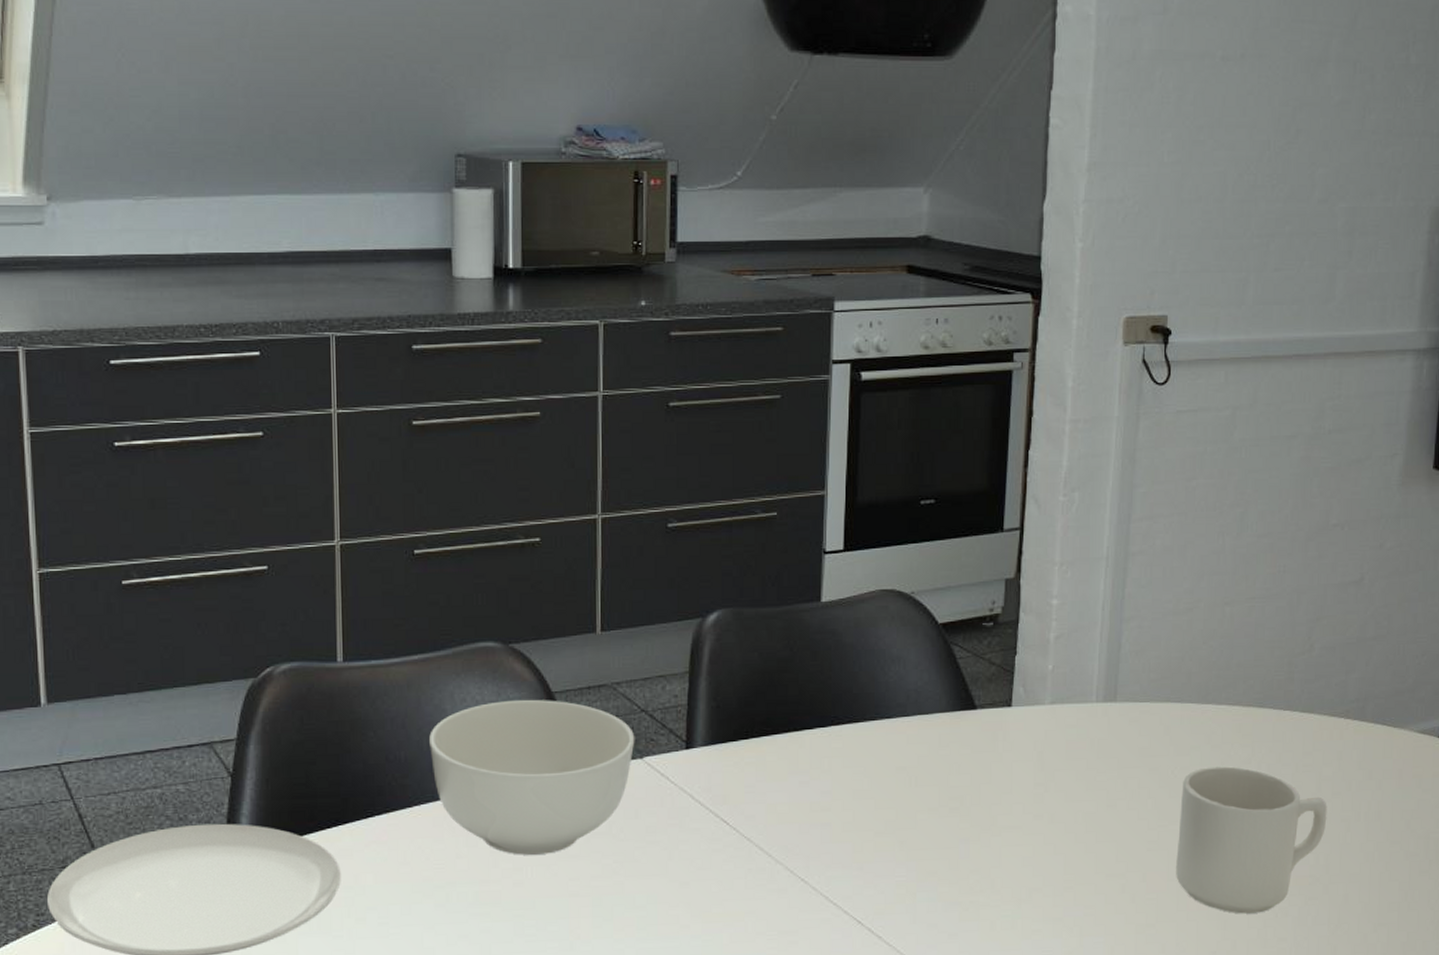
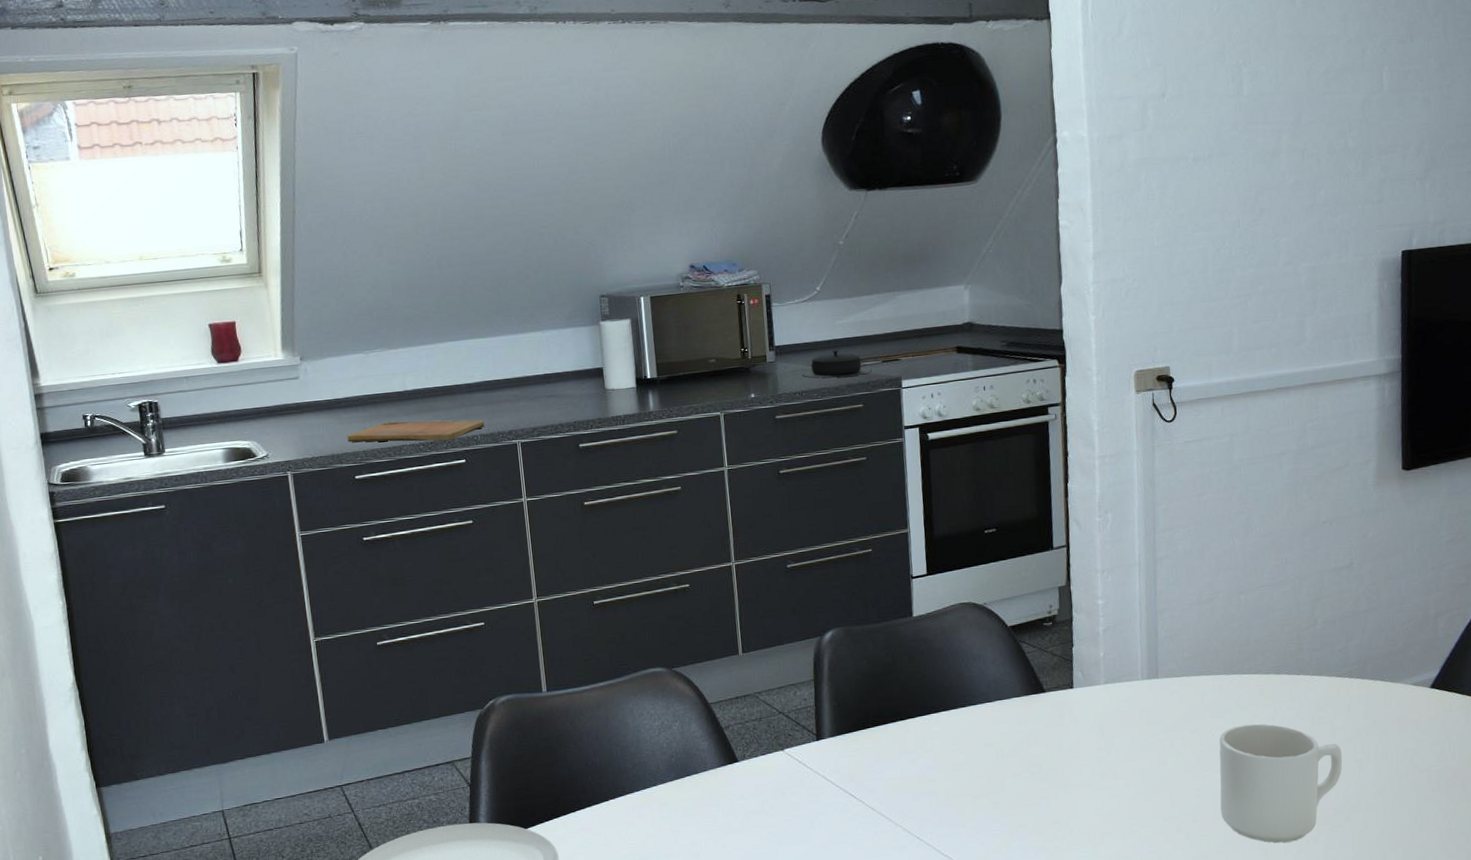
cutting board: none [103,293,290,325] -> present [347,420,485,442]
bowl: present [429,699,635,855] -> none [617,709,777,833]
cooking pot: none [709,253,797,290] -> present [802,349,872,378]

